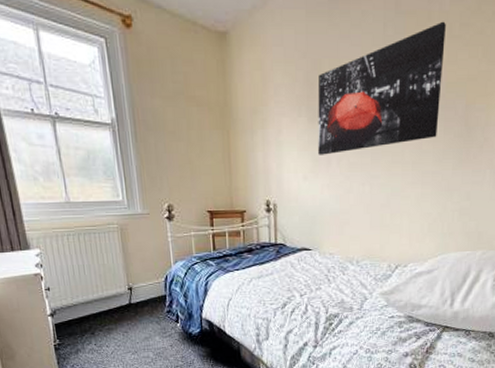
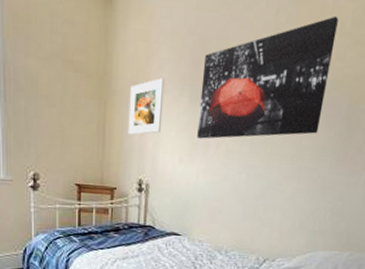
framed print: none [250,102,284,159] -> present [128,78,165,135]

